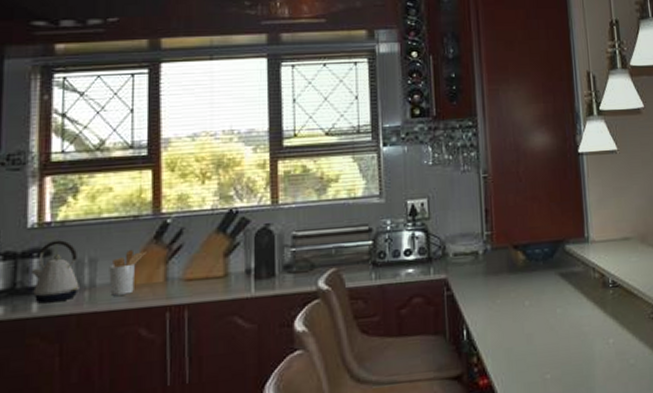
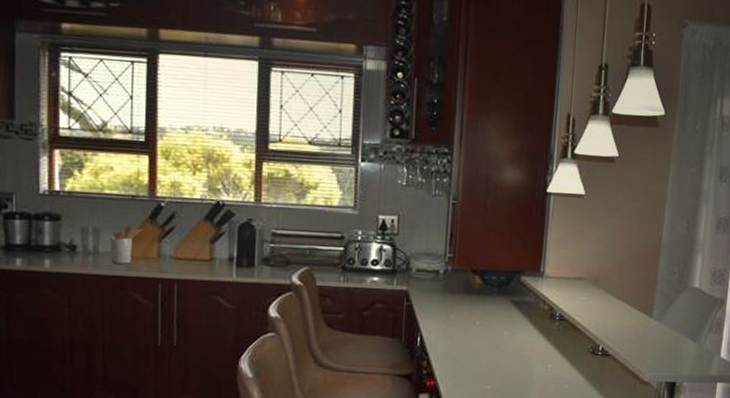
kettle: present [30,240,81,304] -> none [43,208,86,262]

